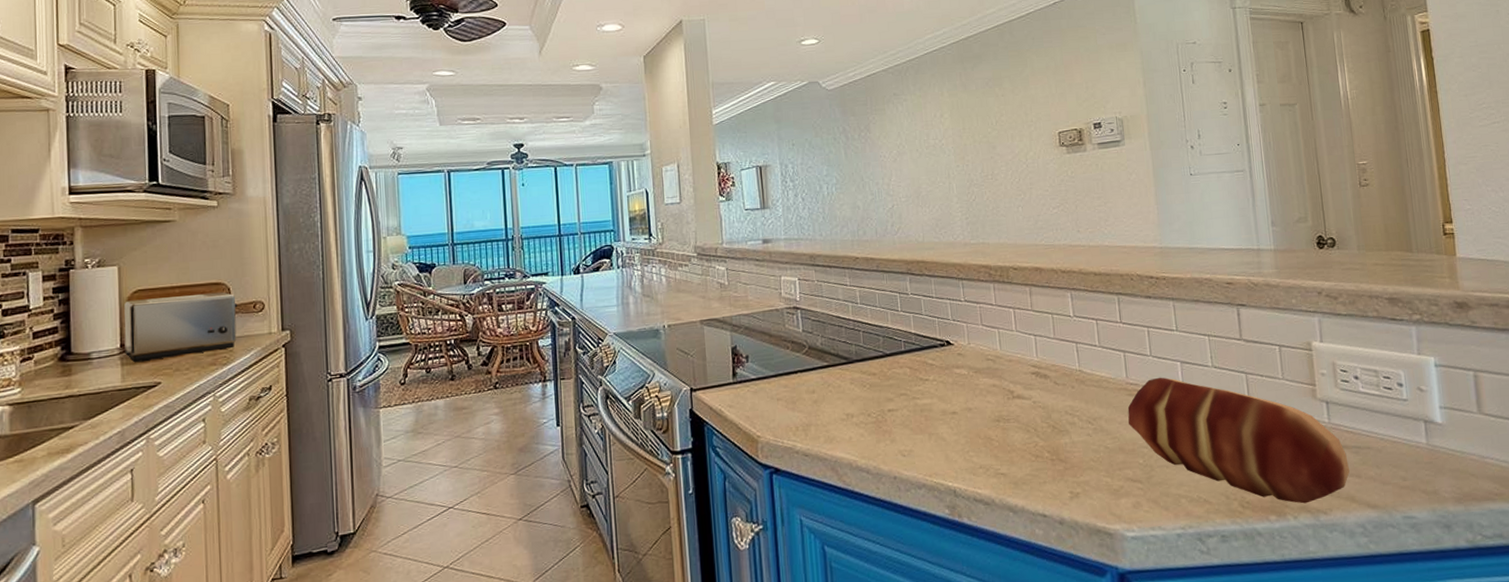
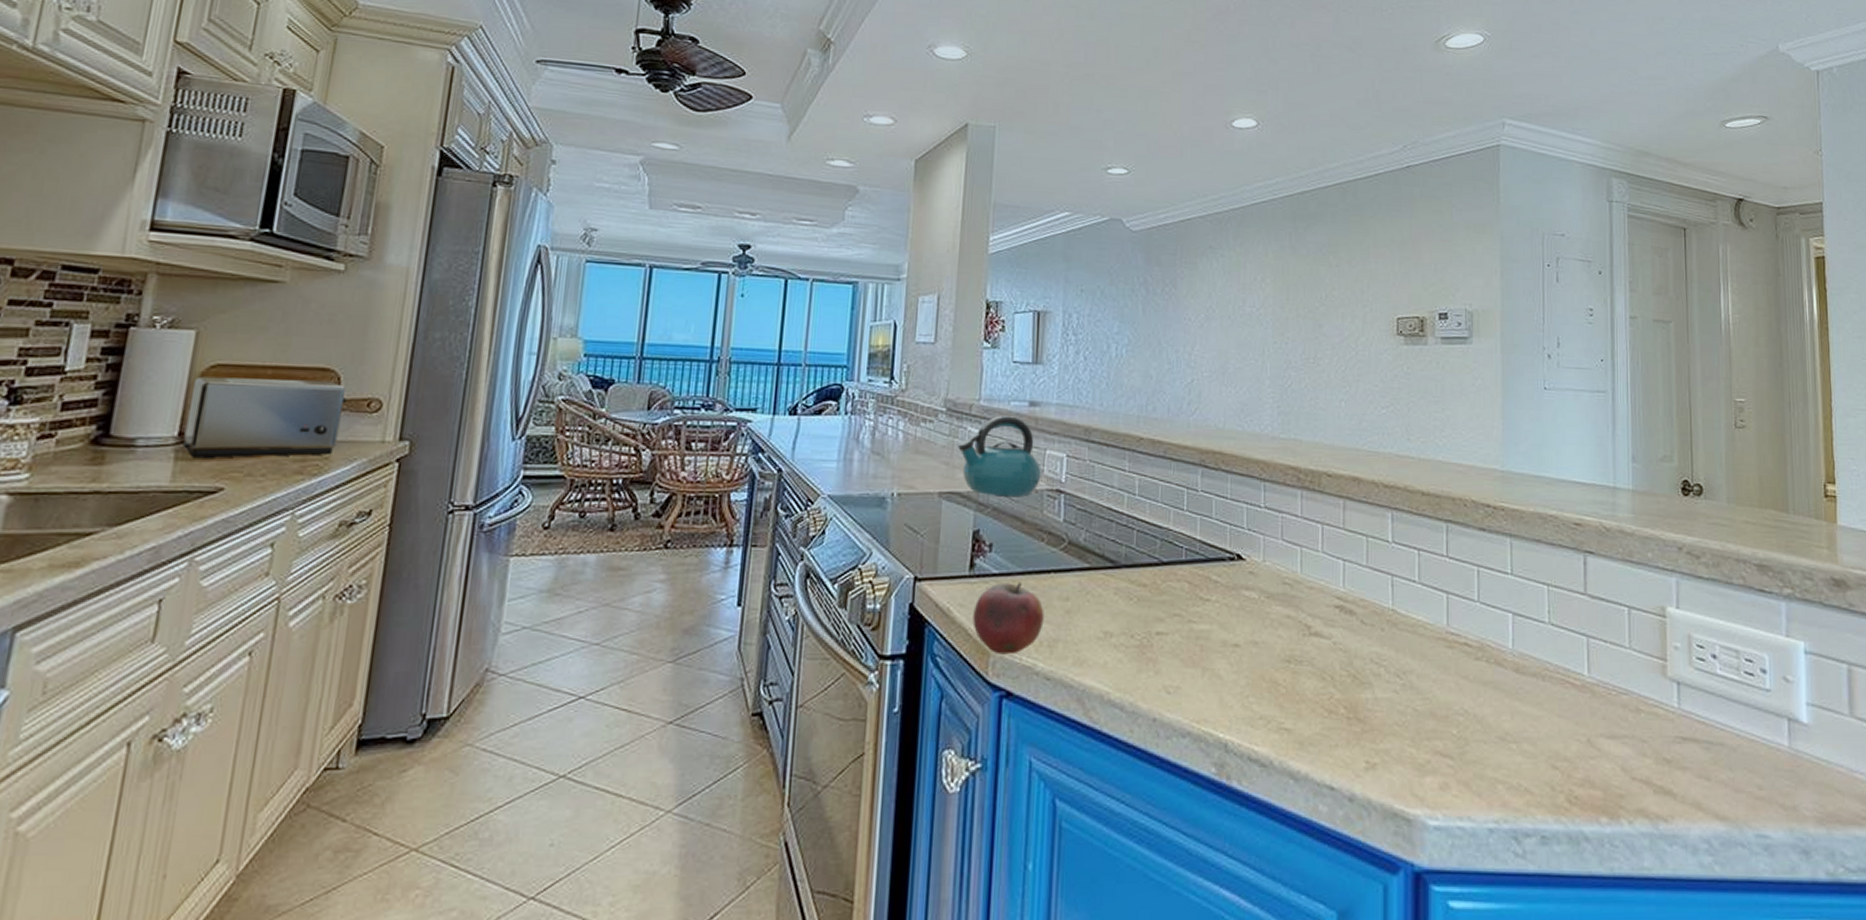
kettle: none [710,253,780,318] -> present [958,415,1042,497]
fruit: none [740,382,797,441] -> present [973,581,1044,655]
bread loaf: present [1127,377,1350,504] -> none [1443,629,1698,806]

